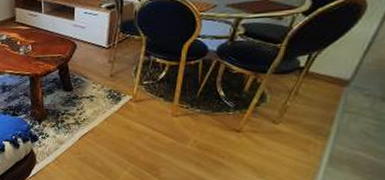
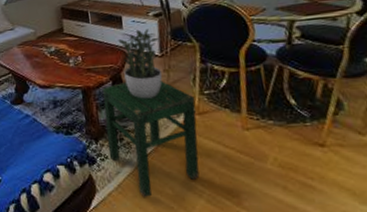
stool: none [49,71,134,169] -> present [103,81,200,198]
potted plant: none [67,20,108,87] -> present [118,28,162,99]

